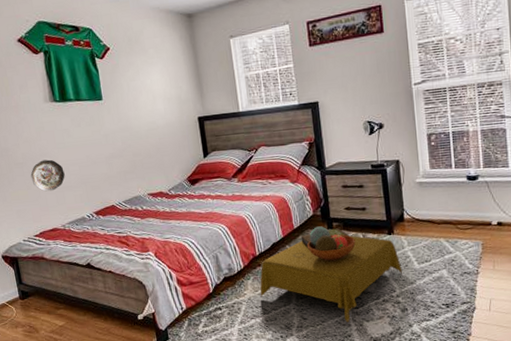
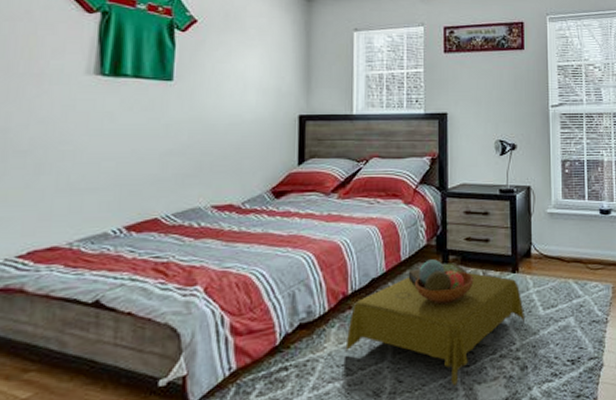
decorative plate: present [30,159,65,192] -> none [35,149,92,193]

